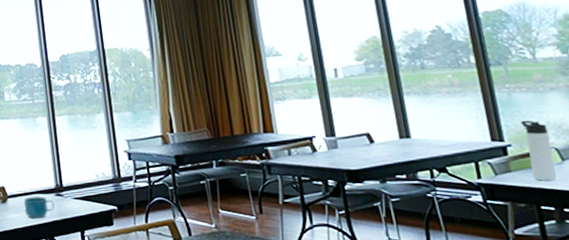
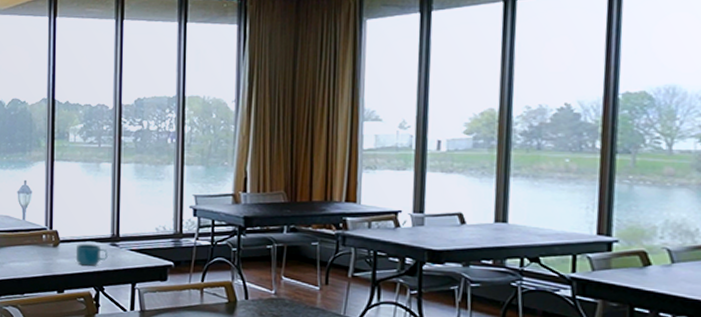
thermos bottle: present [521,120,557,181] -> none [633,216,664,282]

